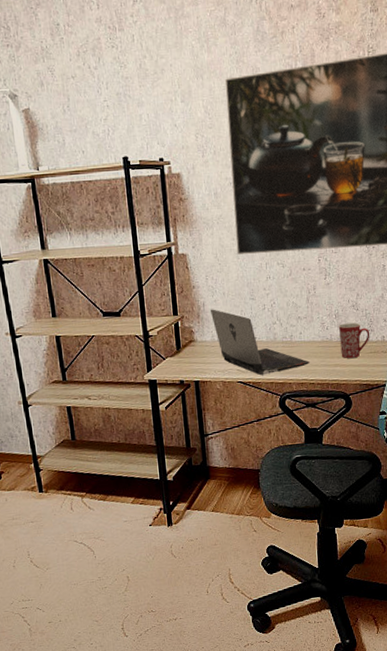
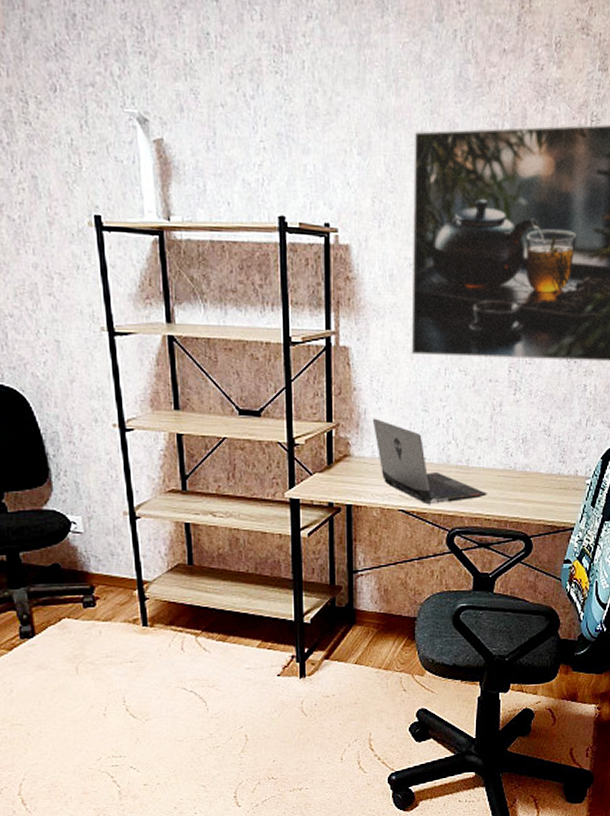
mug: present [338,322,370,359] -> none [524,451,562,494]

